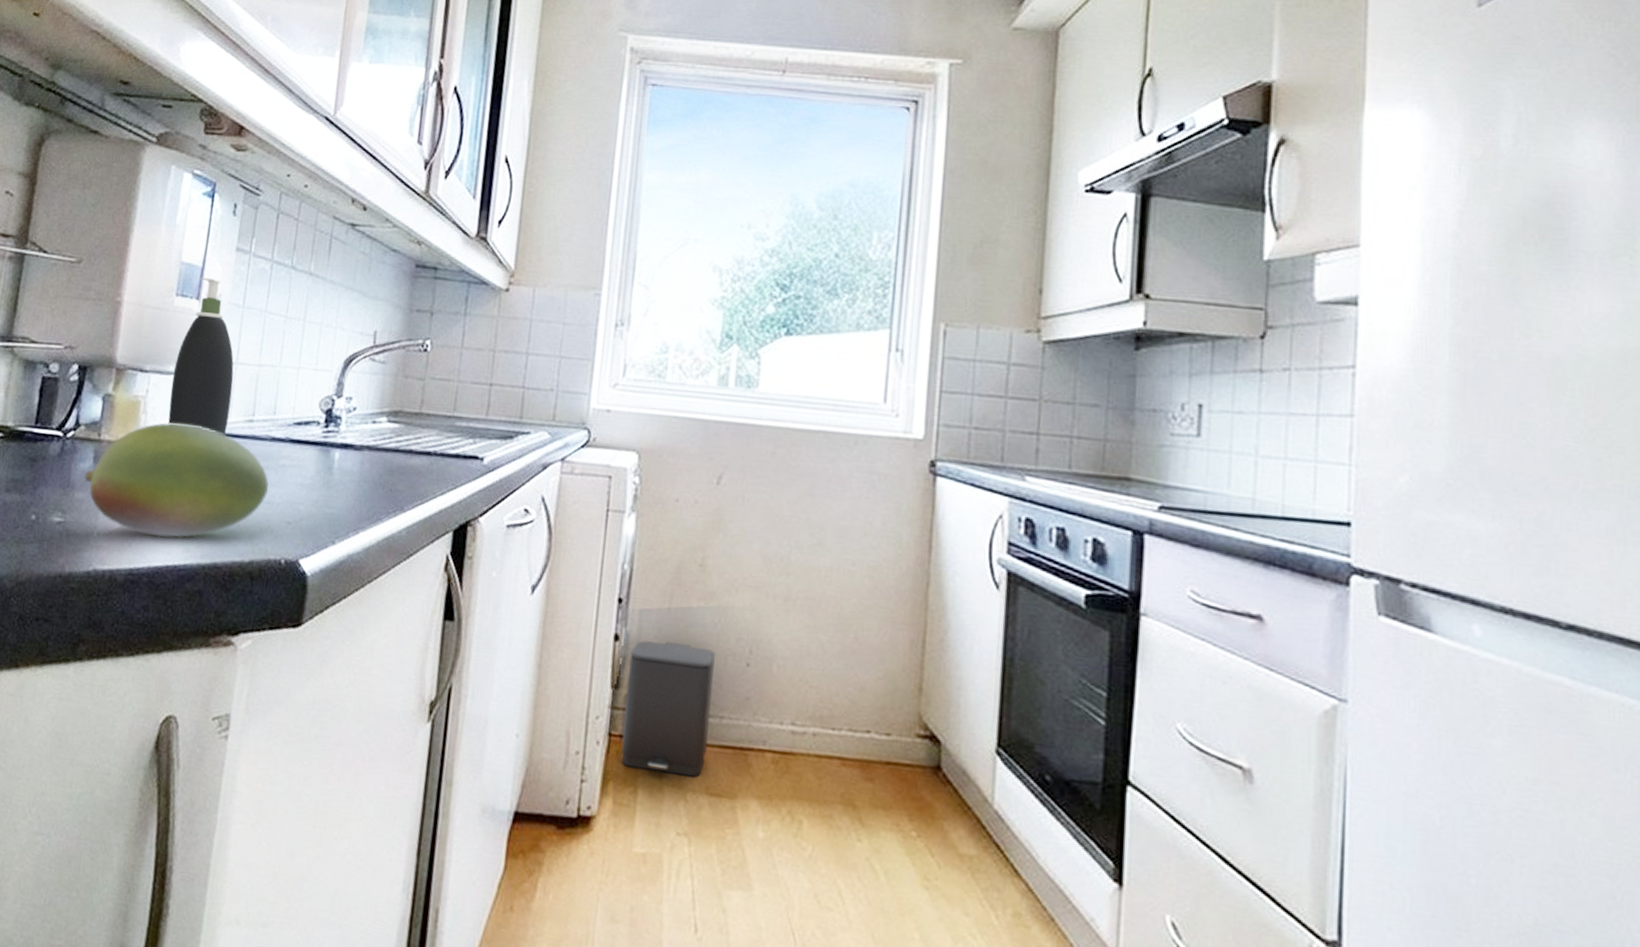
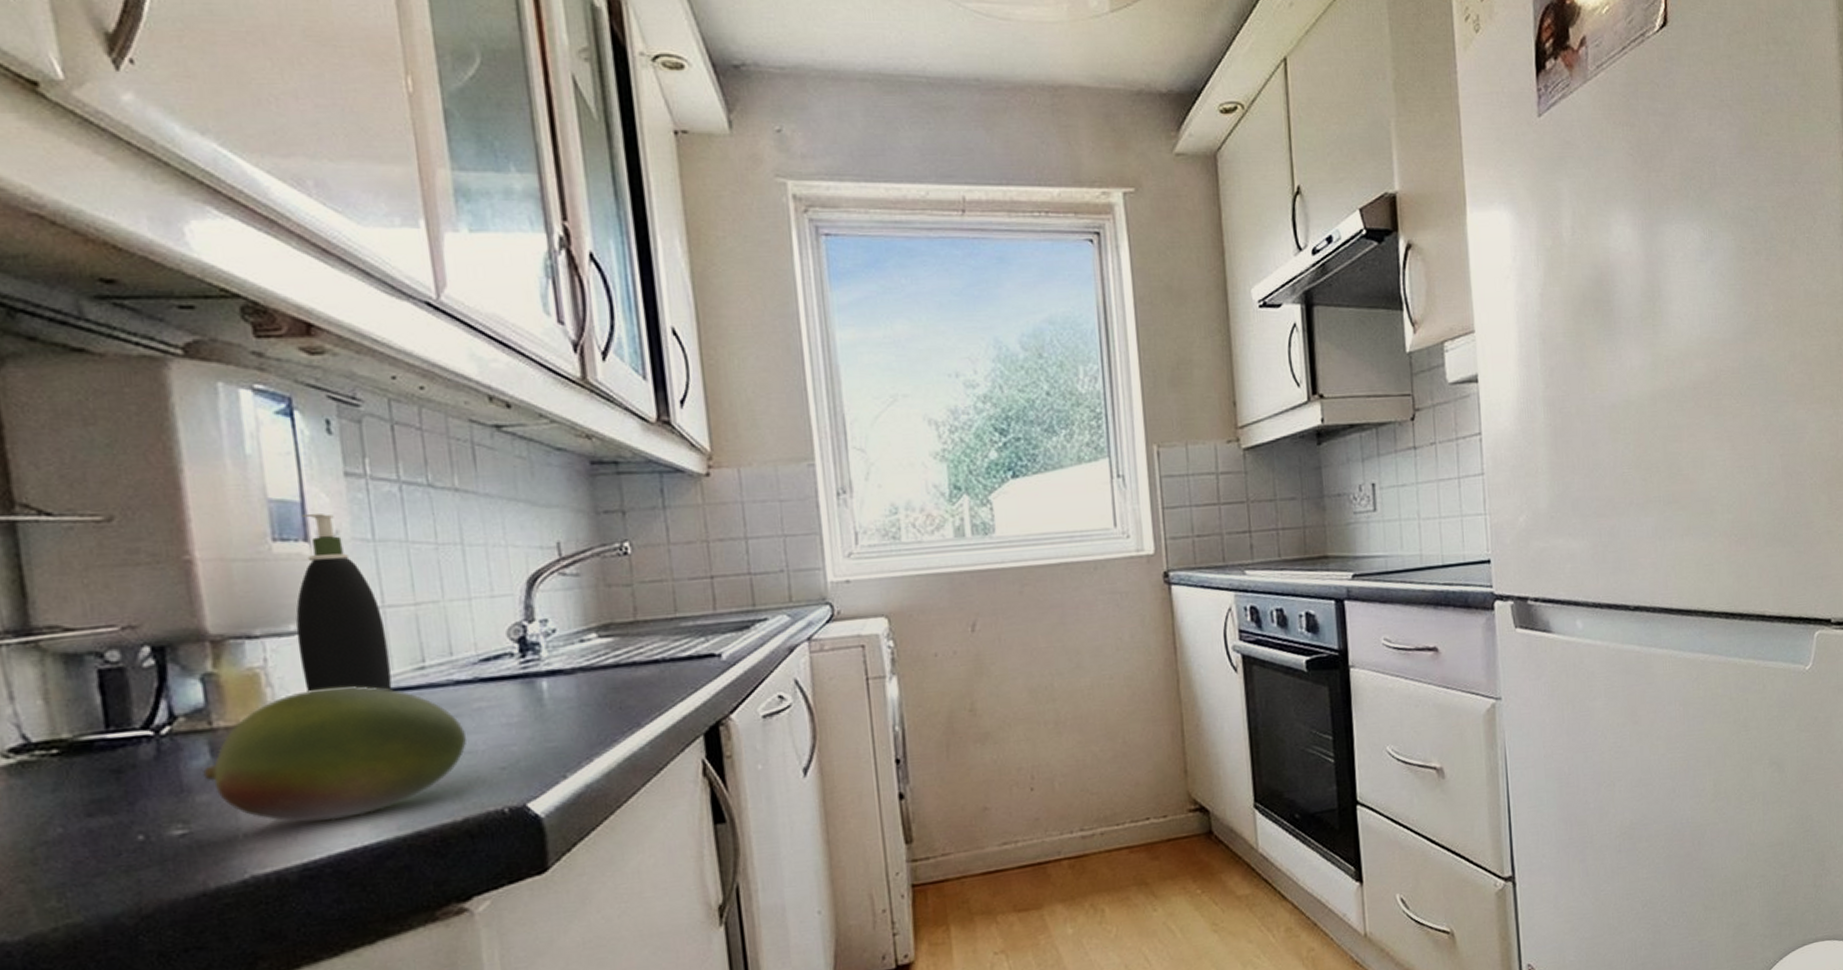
pedal bin: present [621,640,715,777] -> none [917,784,1008,910]

